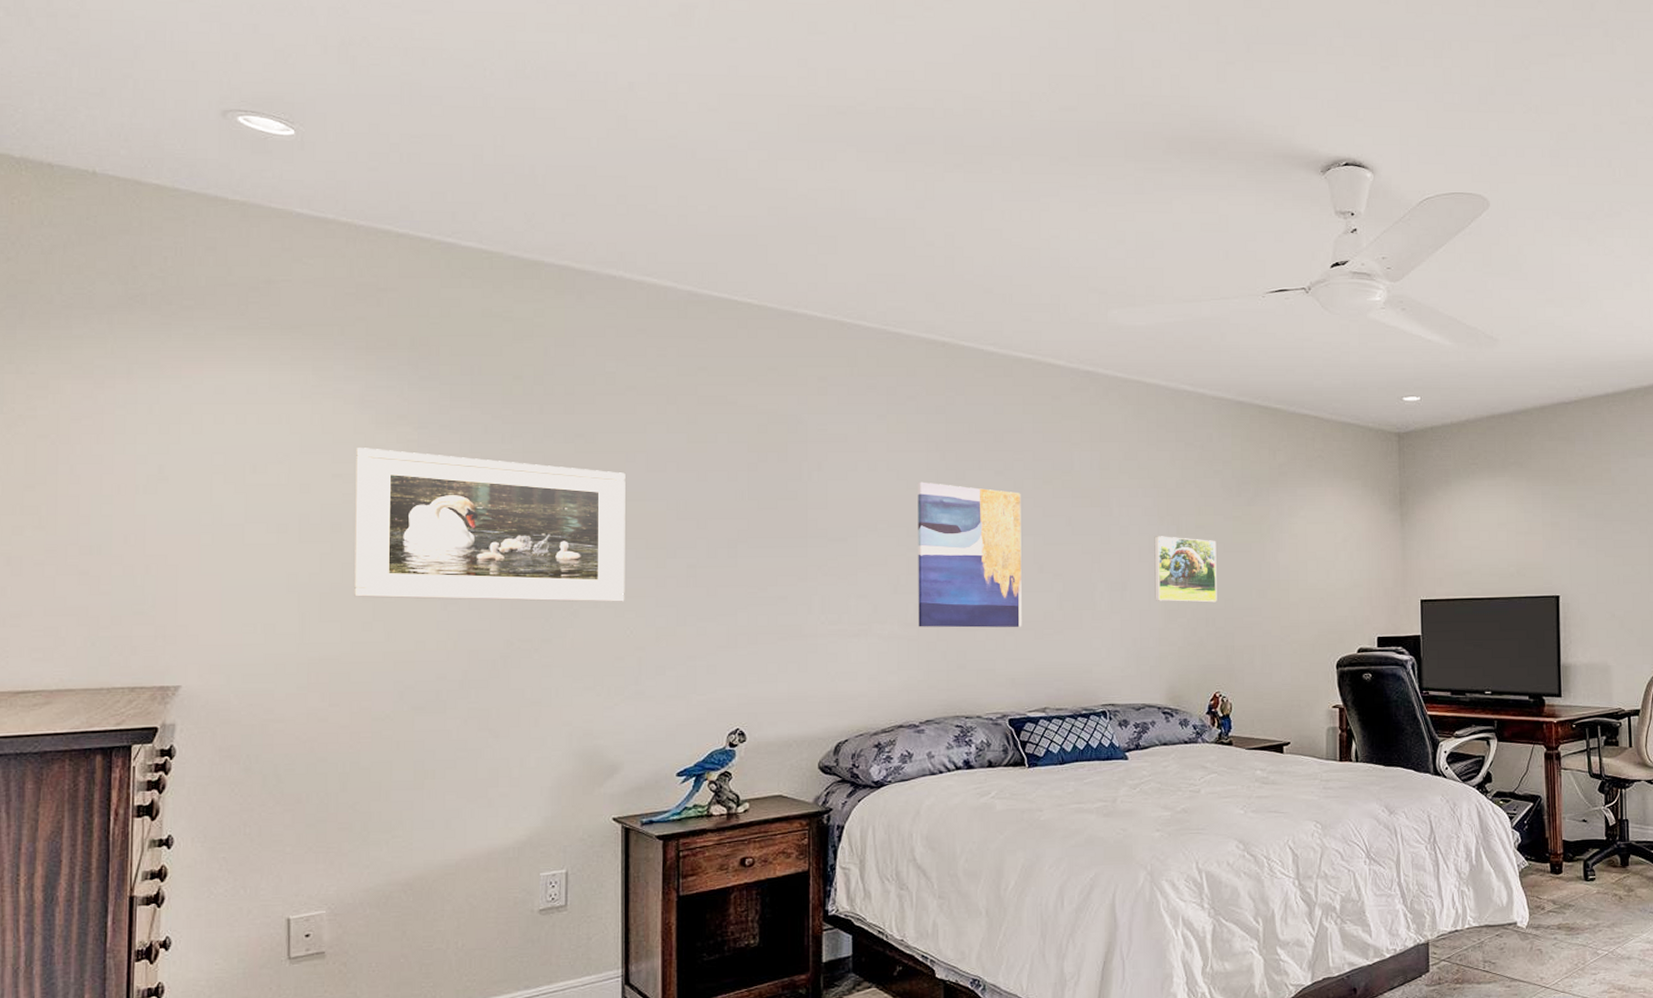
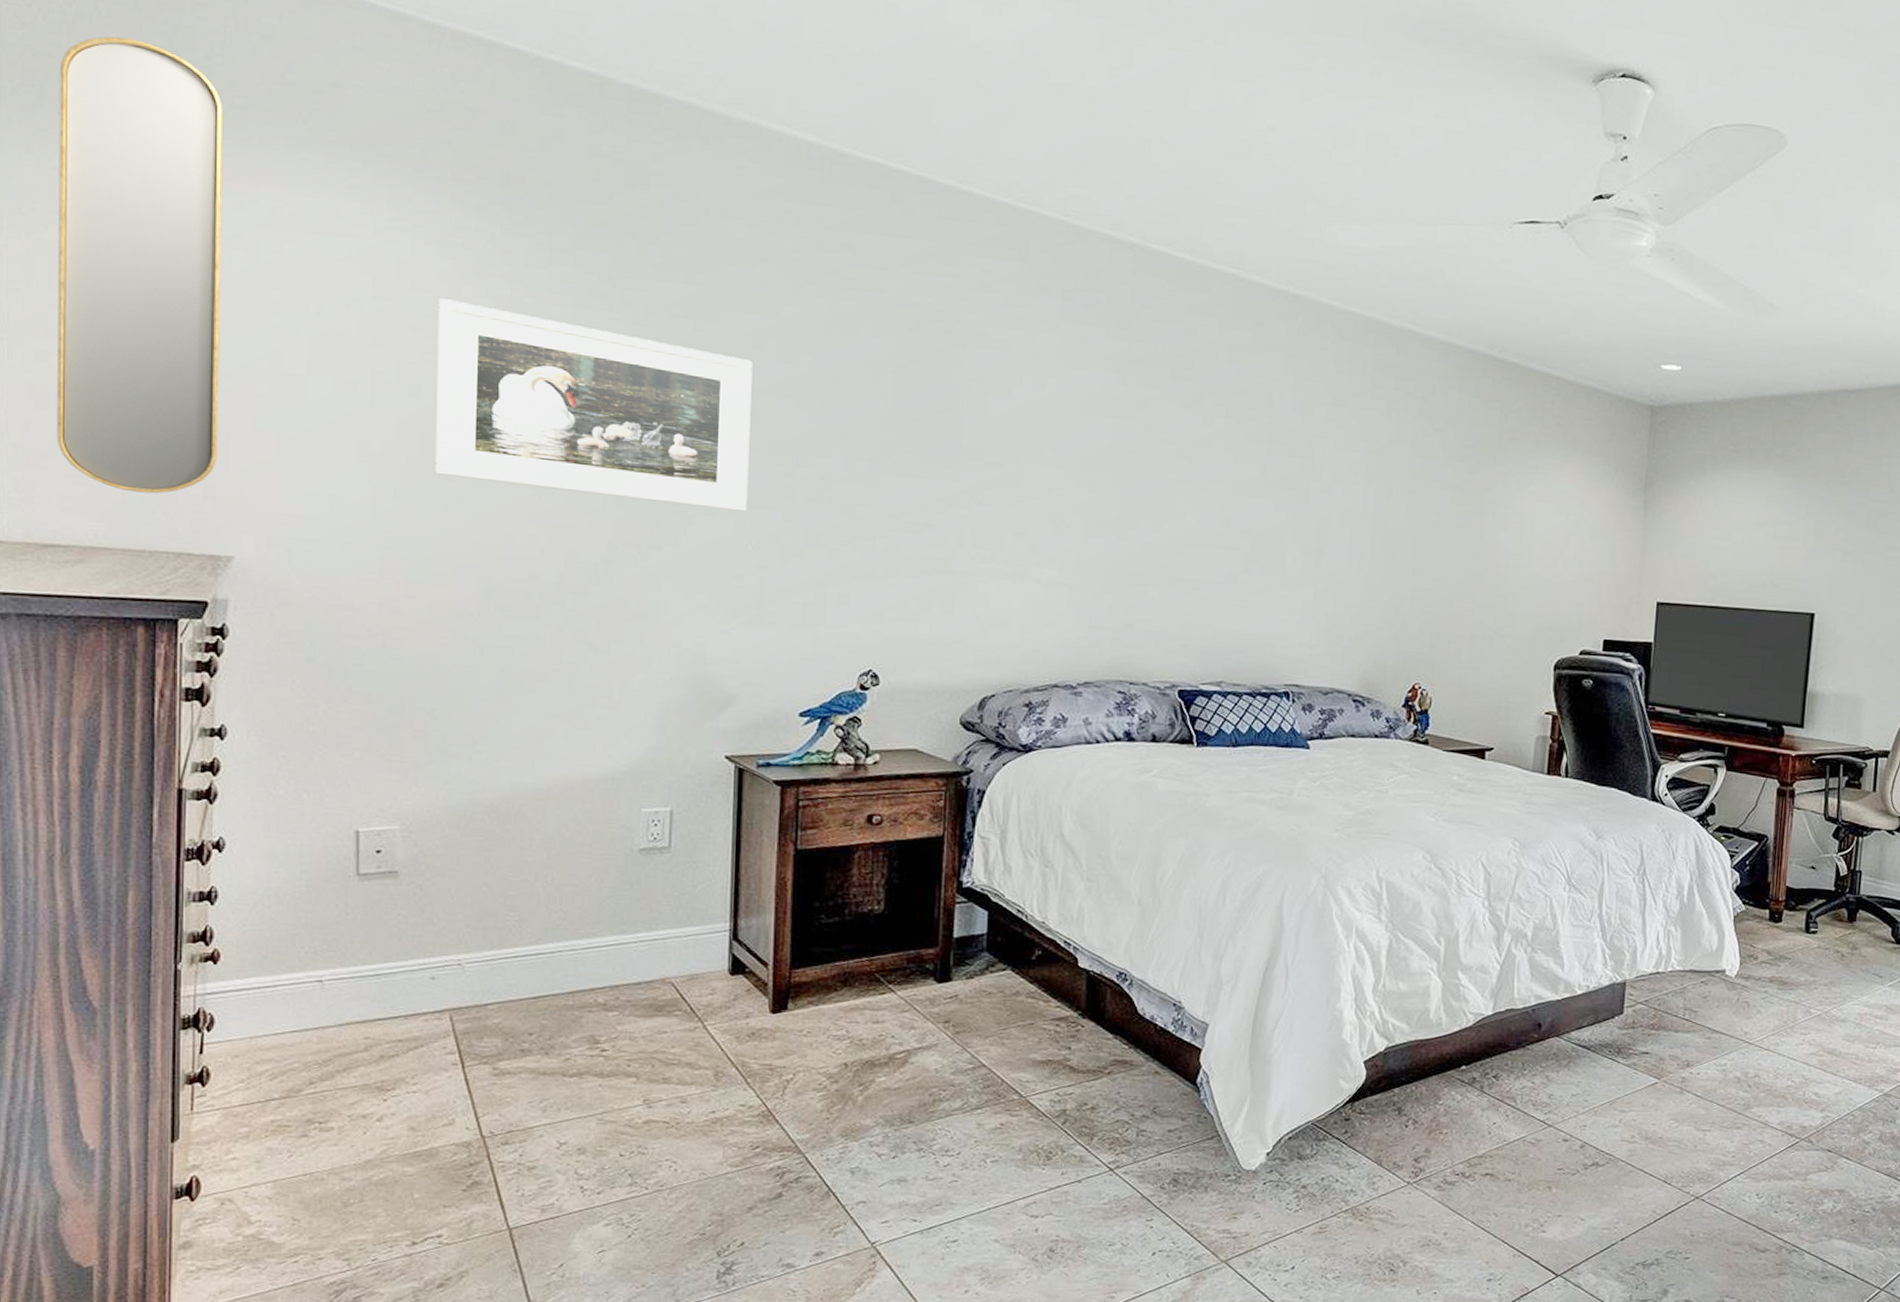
home mirror: none [28,261,173,639] -> present [56,36,222,494]
wall art: present [918,482,1022,628] -> none [1082,406,1210,588]
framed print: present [1154,536,1217,603] -> none [1354,498,1431,582]

